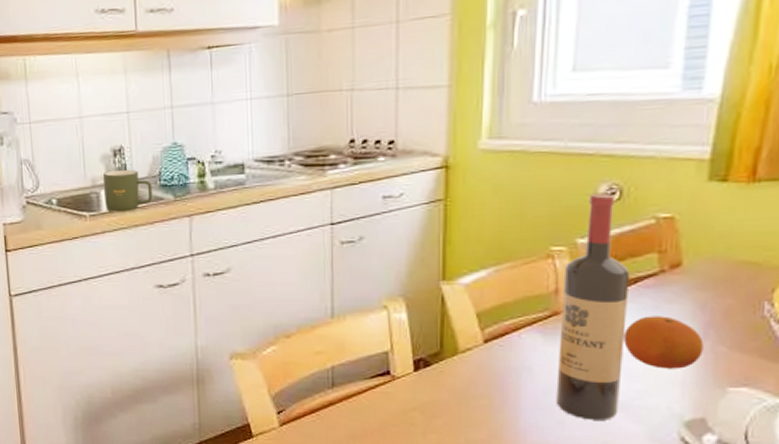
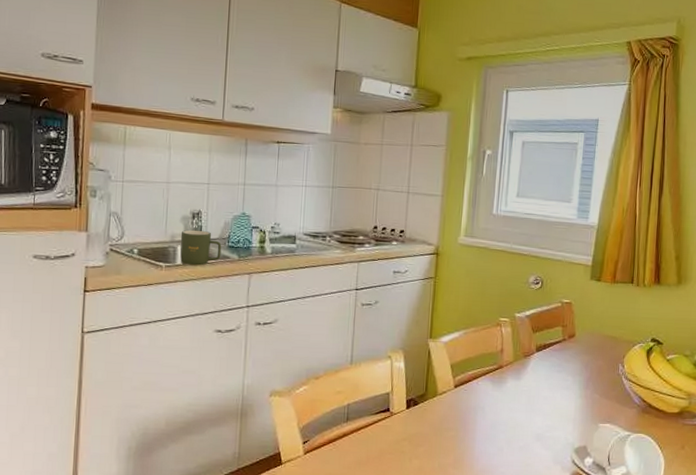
wine bottle: present [556,193,631,420] -> none [498,282,546,448]
fruit: present [624,316,704,369] -> none [541,371,586,410]

